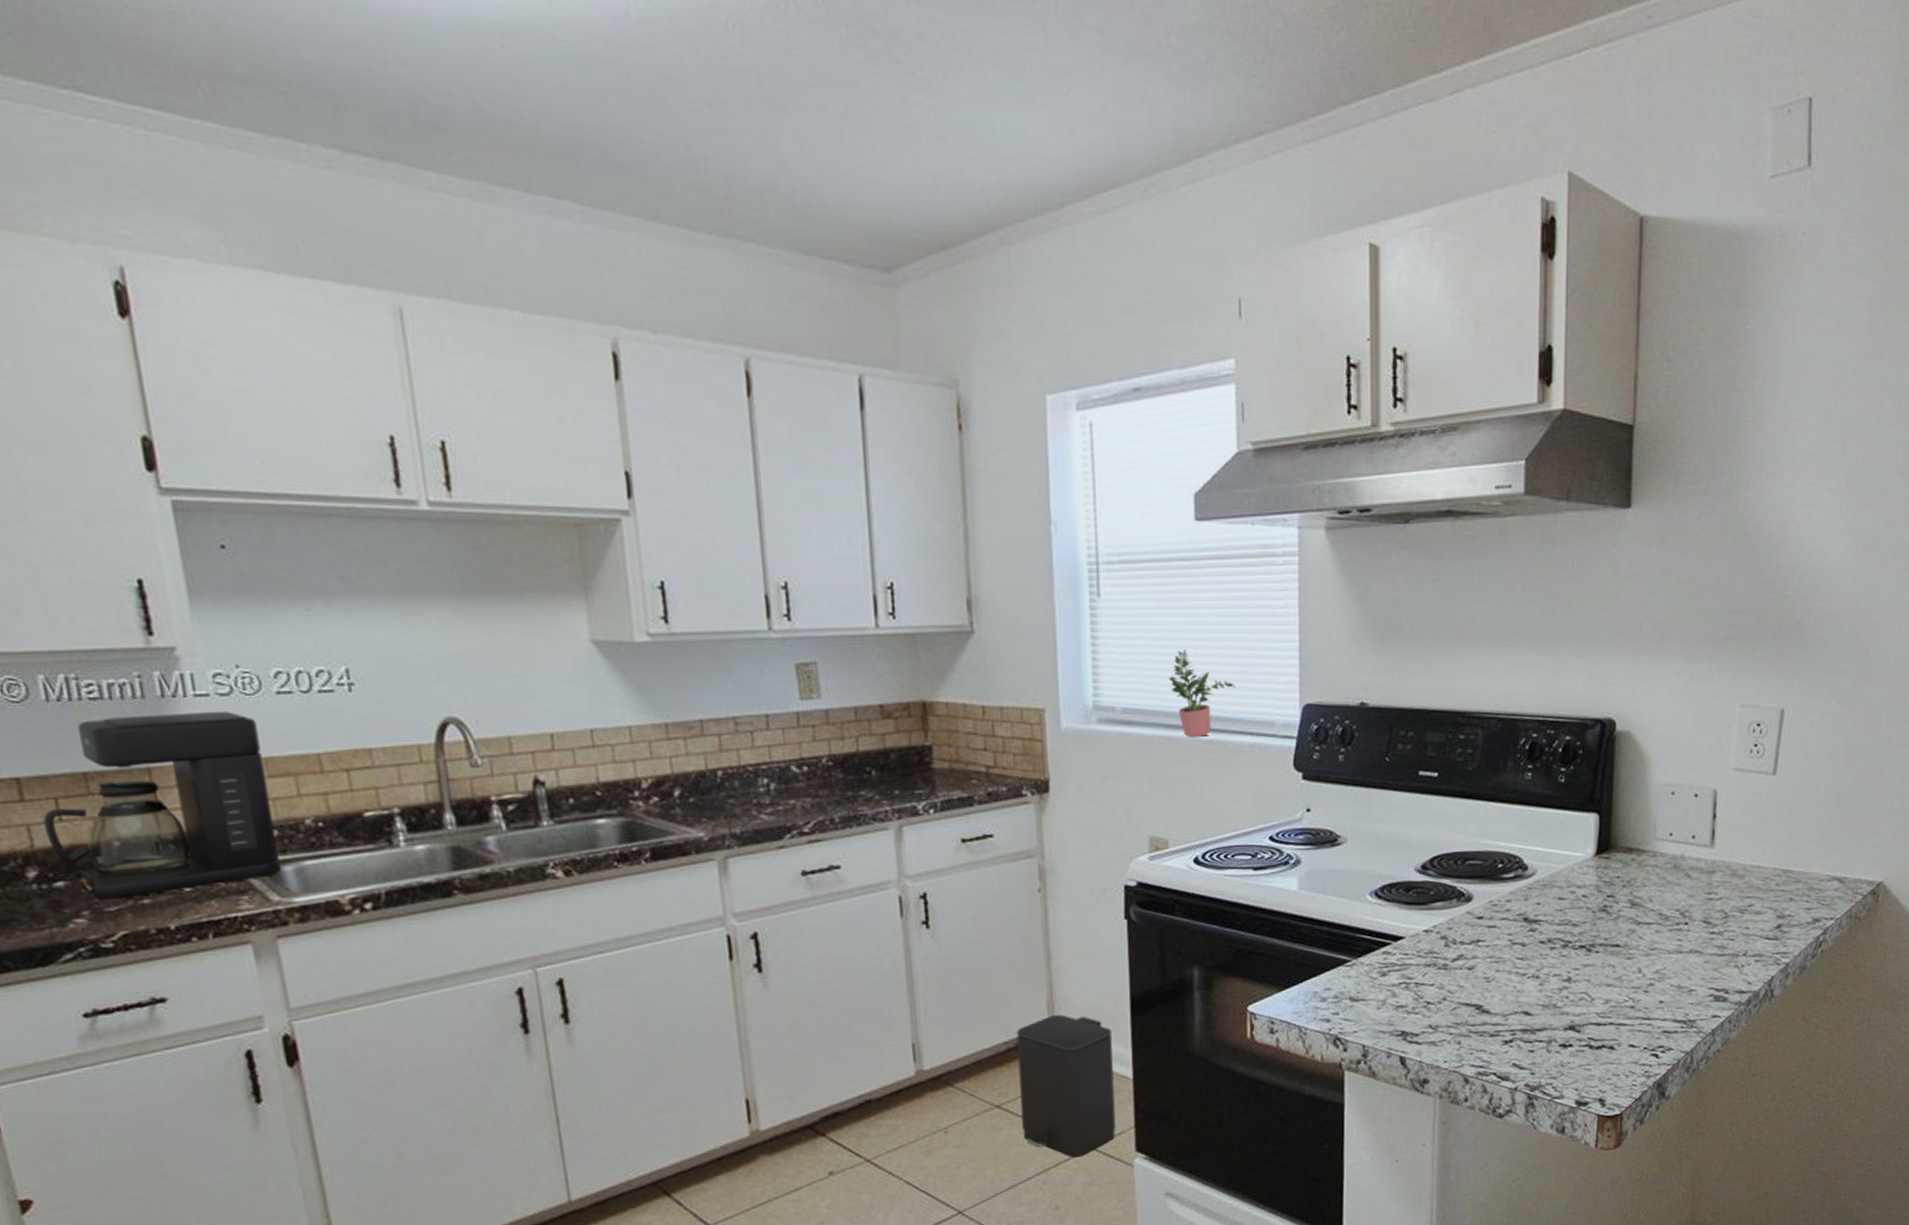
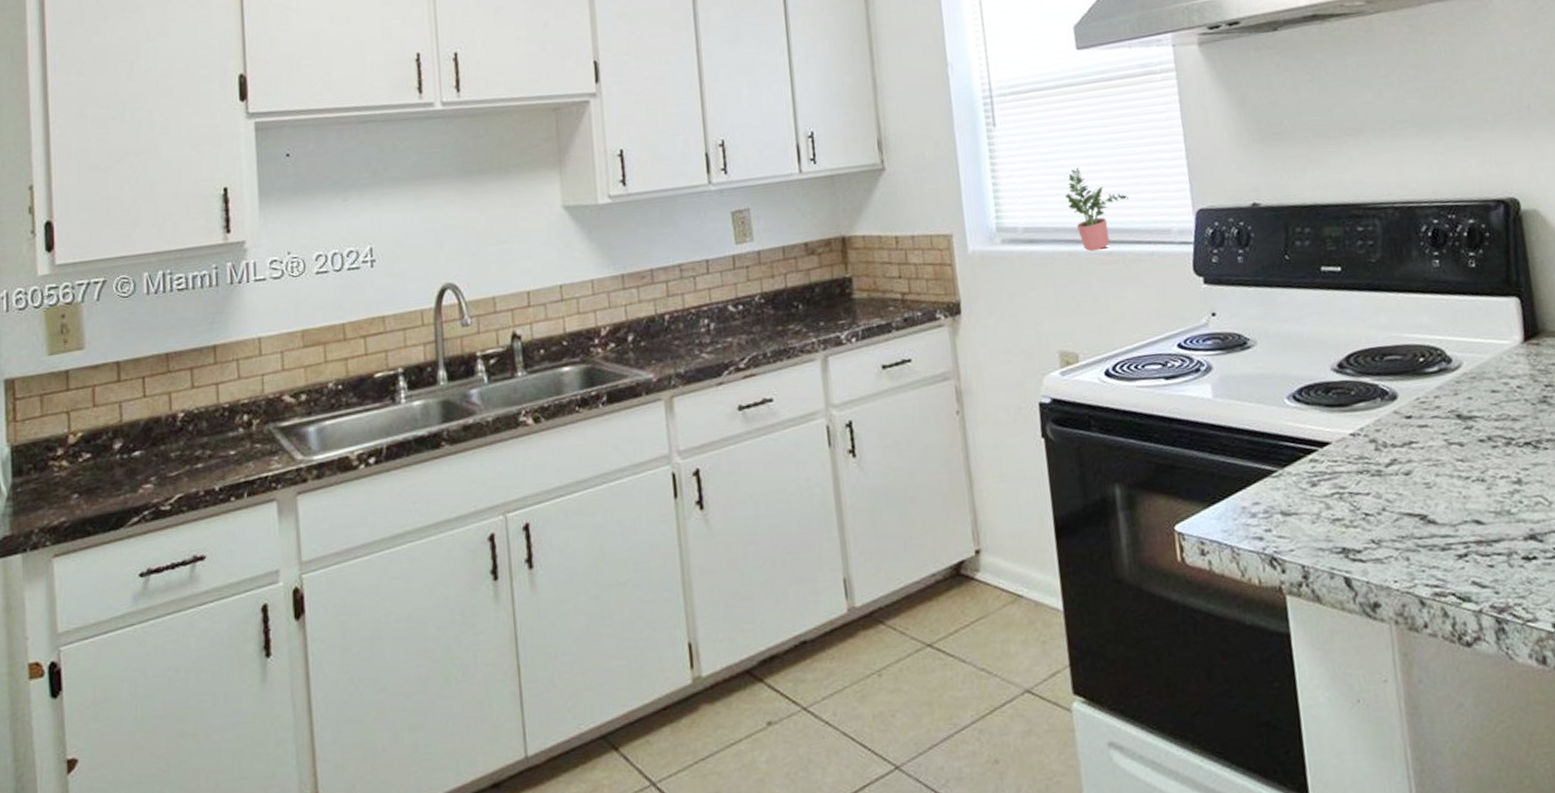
coffee maker: present [43,710,282,900] -> none [131,292,307,466]
pedal bin: present [1016,1014,1116,1158] -> none [943,542,1051,703]

